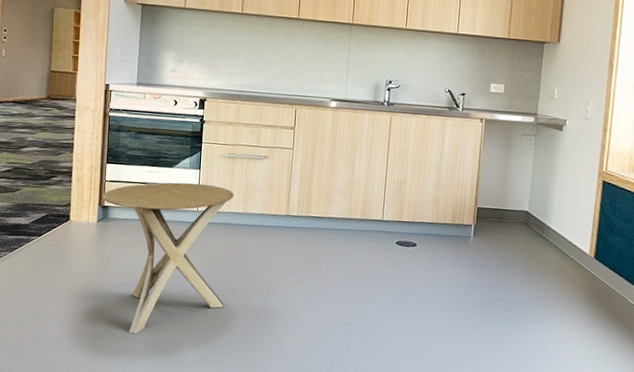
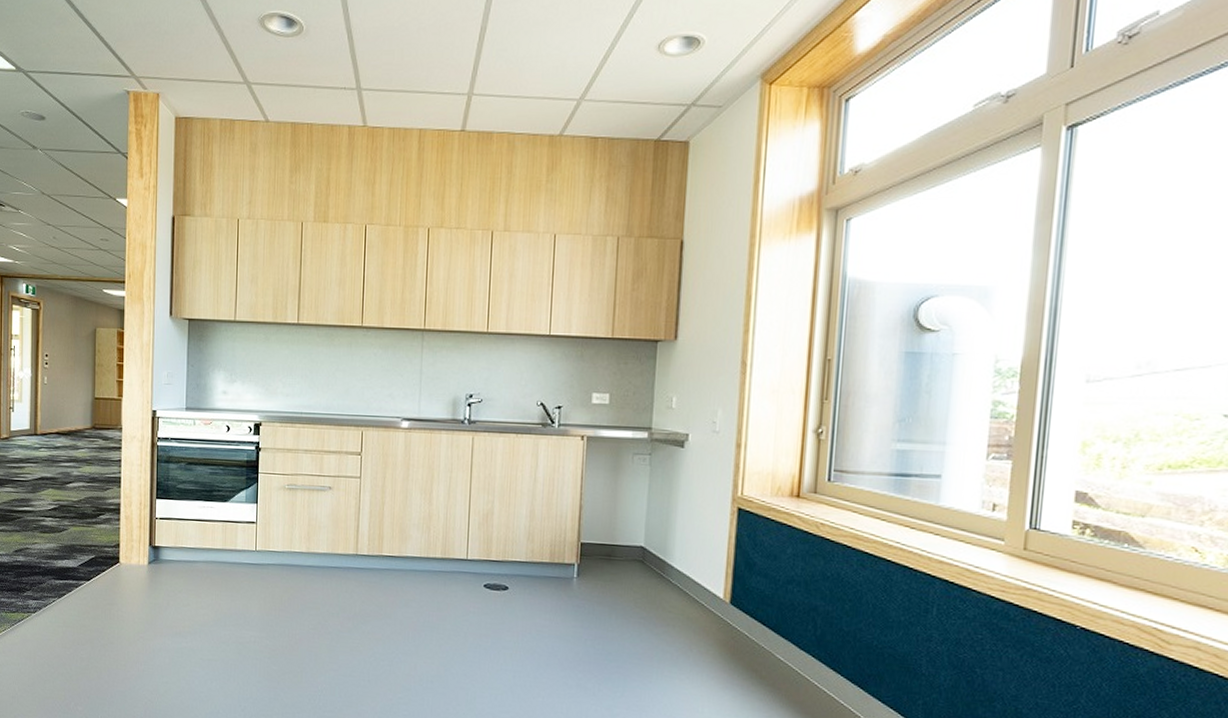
side table: present [102,182,234,334] -> none [152,518,296,690]

